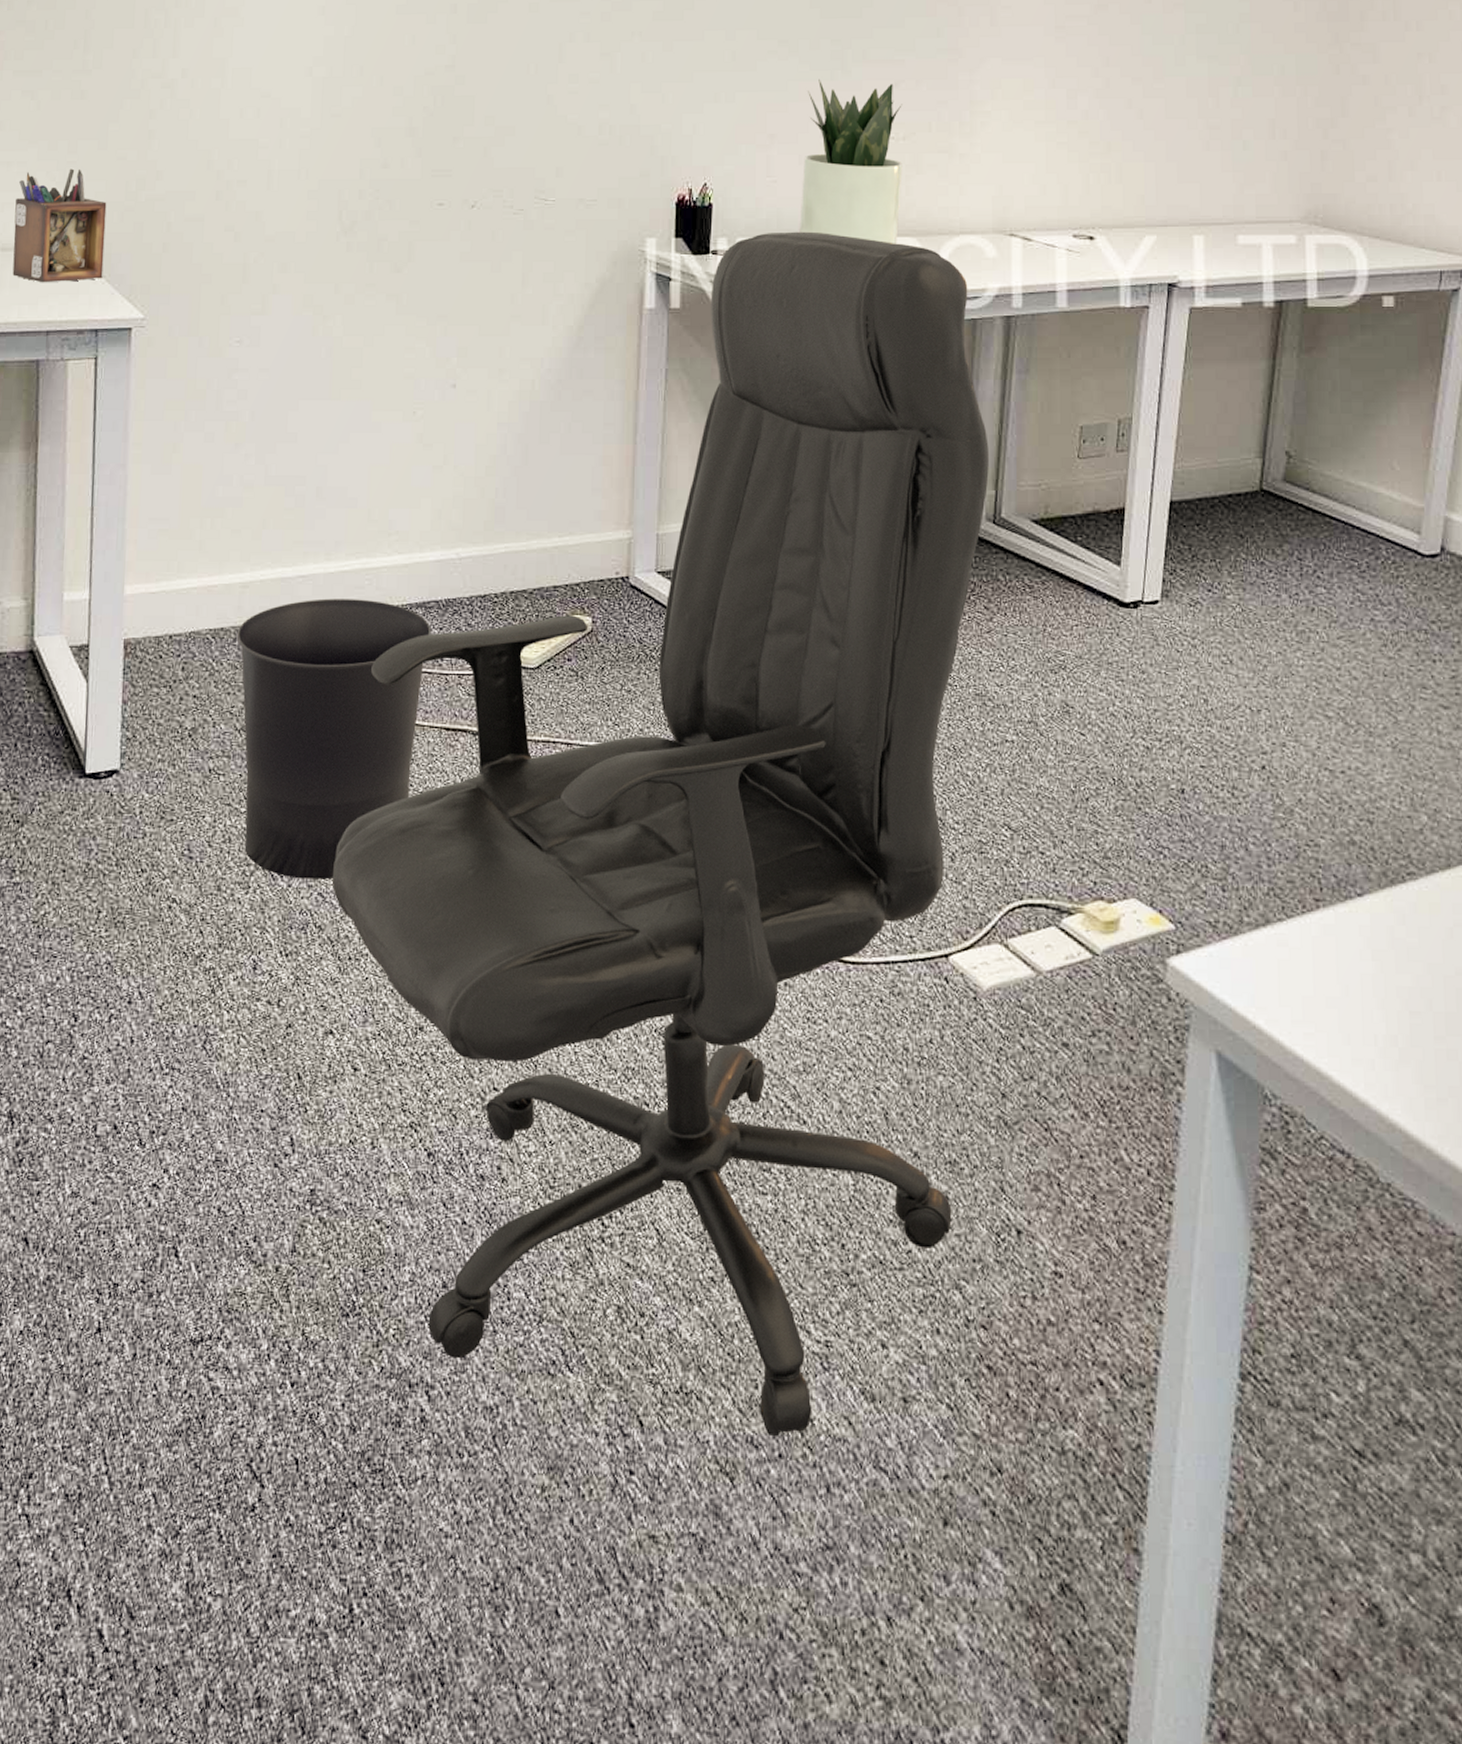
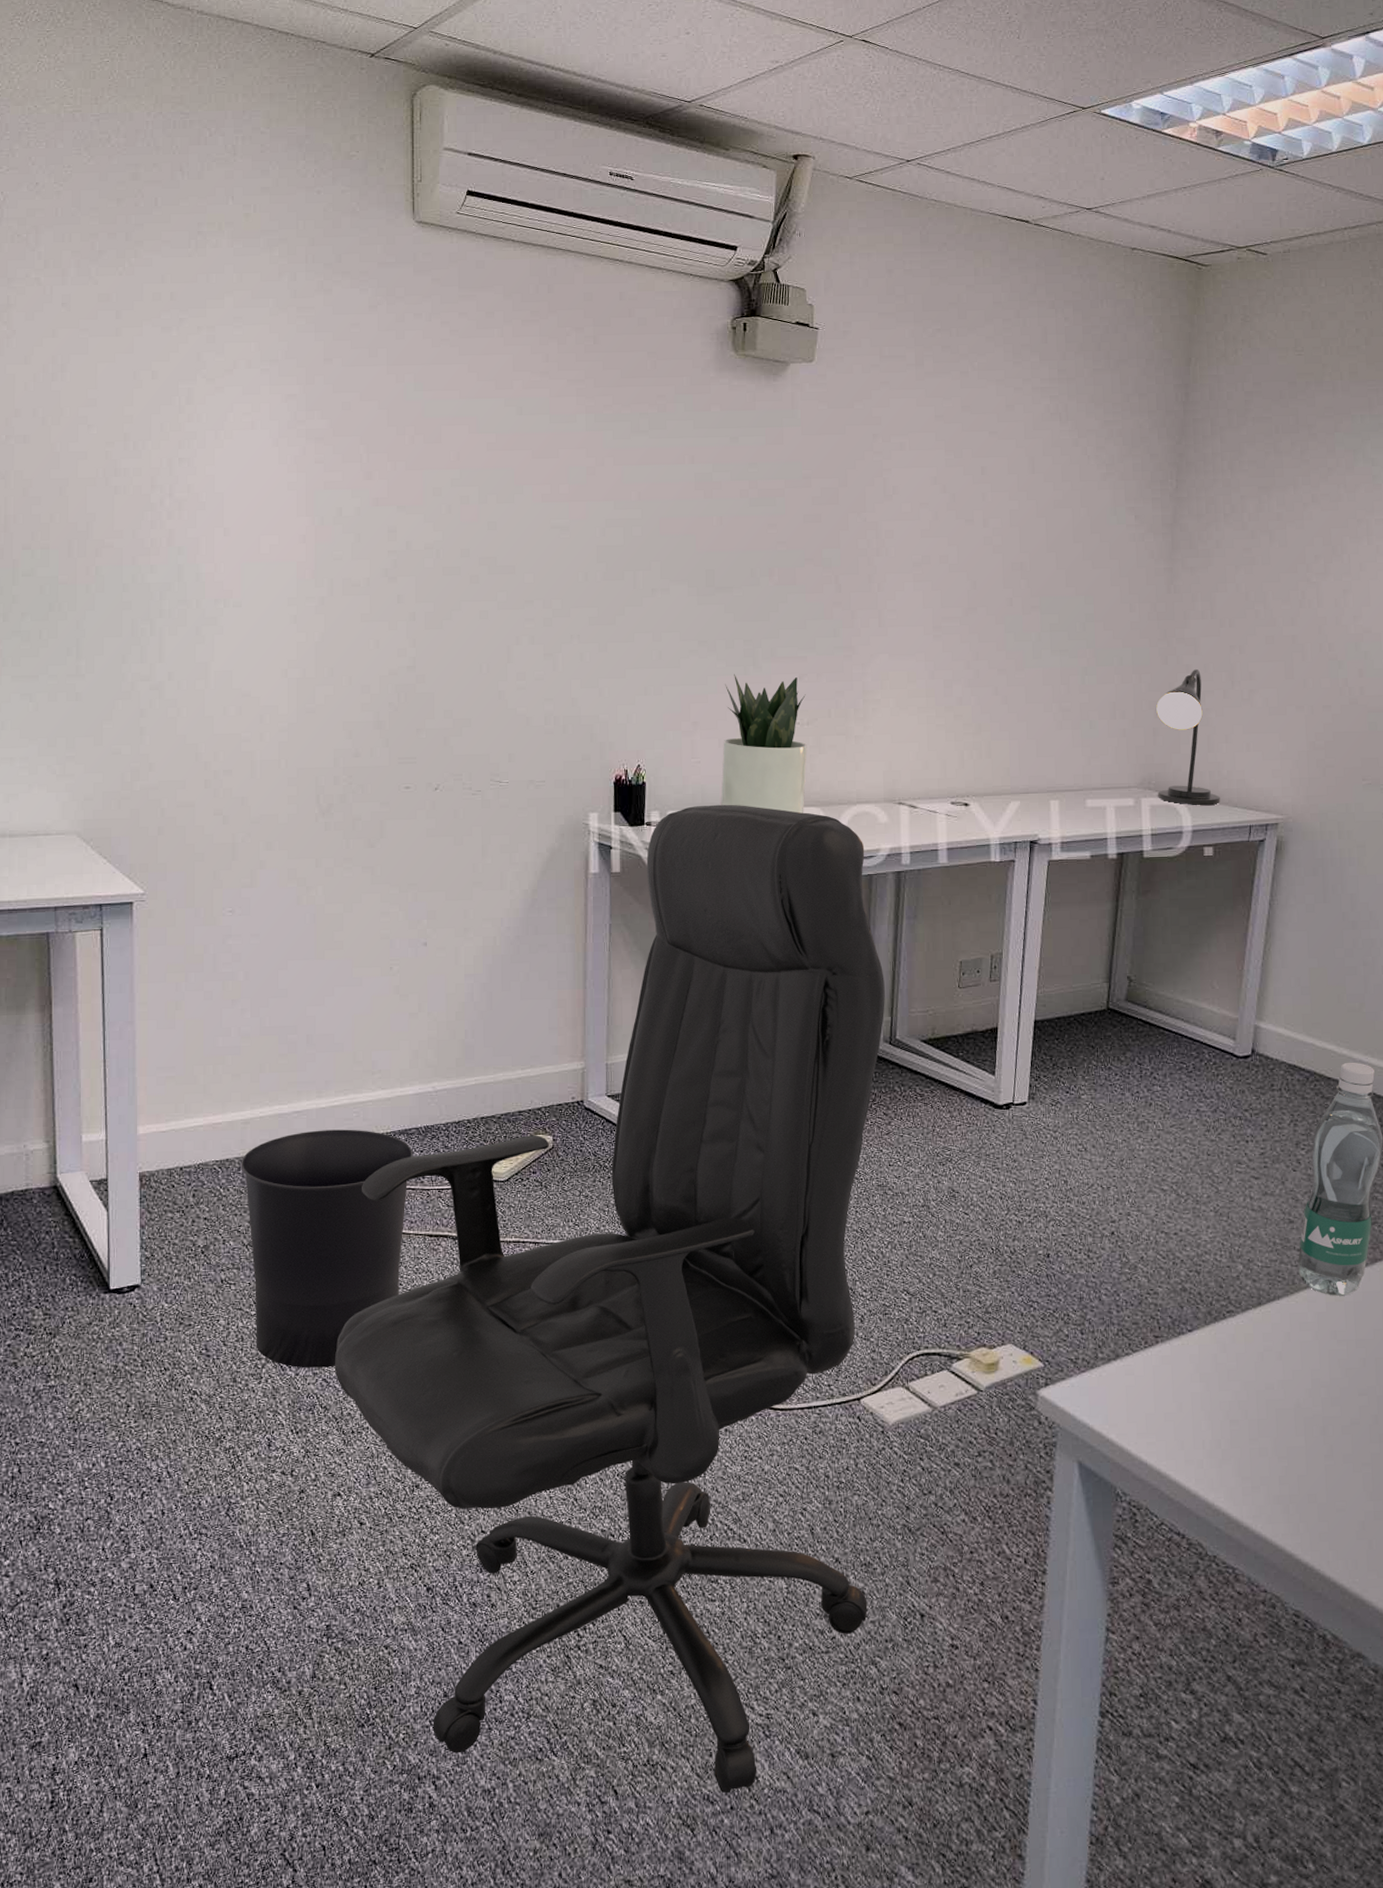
desk organizer: present [12,168,107,283] -> none [19,762,105,865]
desk lamp: none [1325,80,1404,245] -> present [1156,668,1220,805]

